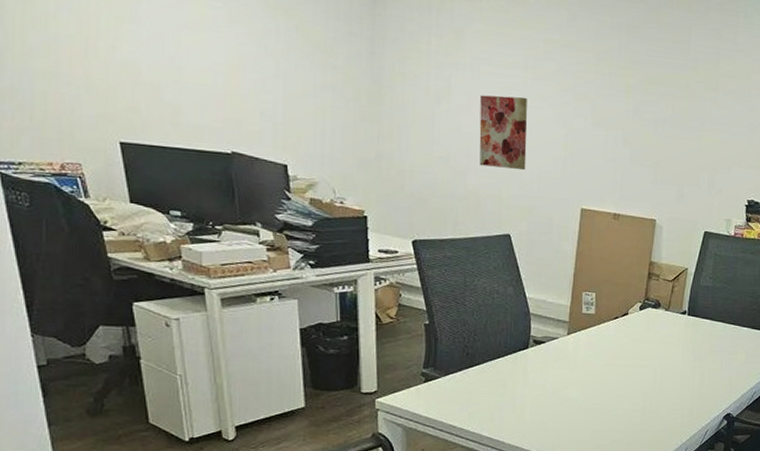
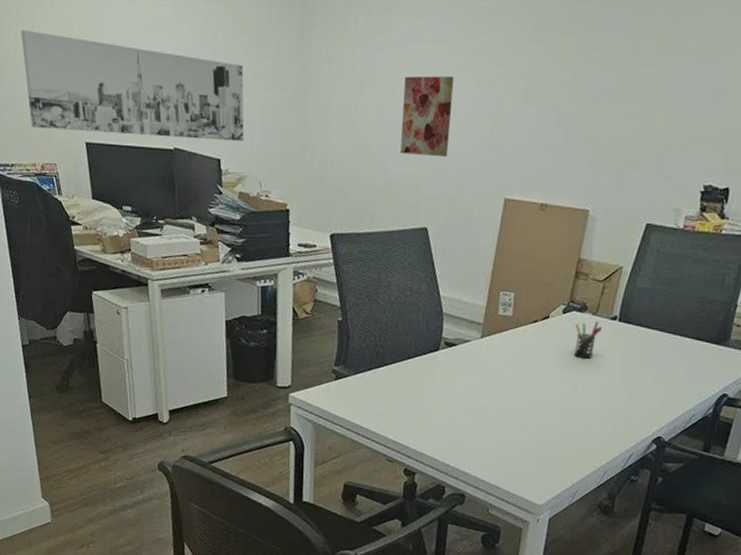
wall art: none [29,16,314,149] -> present [20,29,244,142]
pen holder: none [651,315,675,349] -> present [574,320,603,359]

